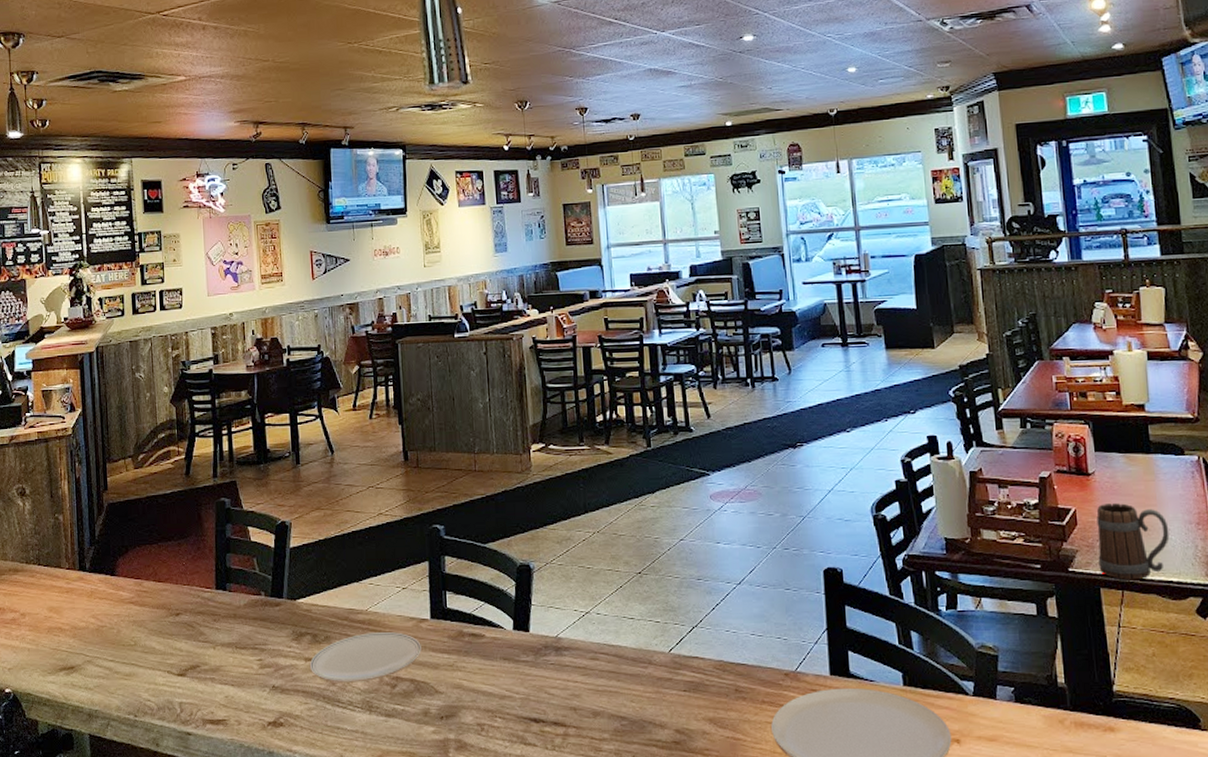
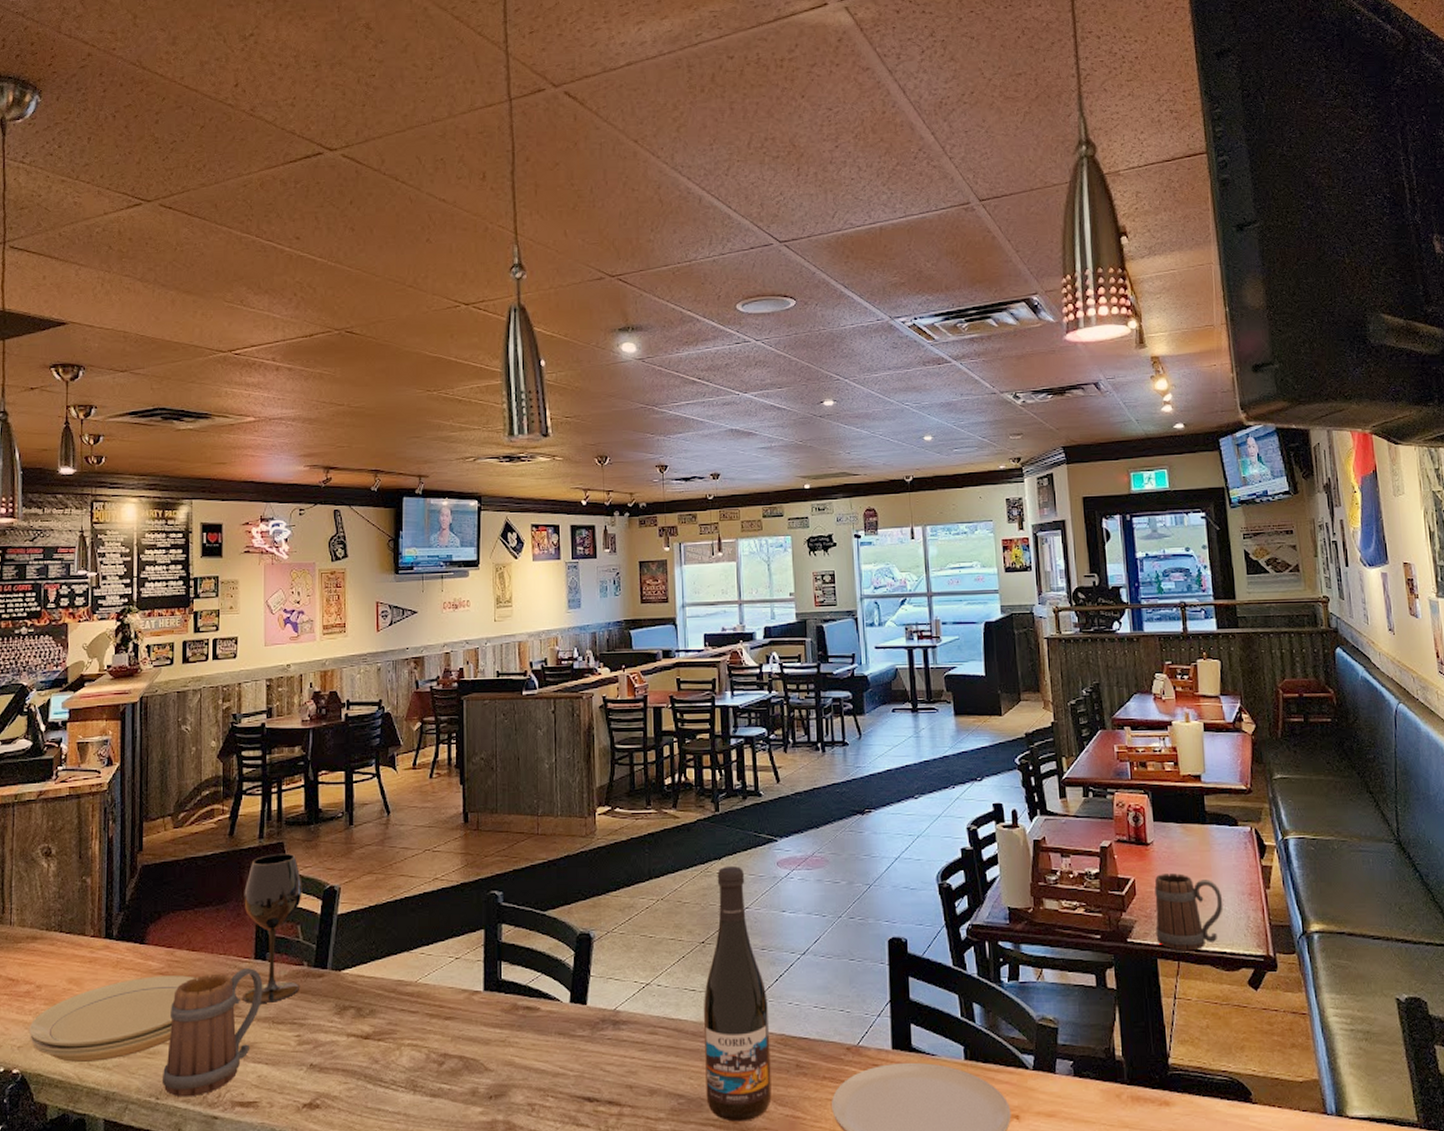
plate: none [17,604,165,683] -> present [29,975,198,1062]
beer mug: none [138,598,226,715] -> present [161,968,263,1097]
wineglass: none [202,491,260,630] -> present [243,853,302,1003]
plate: present [309,631,421,683] -> none [351,1004,472,1060]
beer bottle: none [641,500,712,743] -> present [703,866,772,1122]

